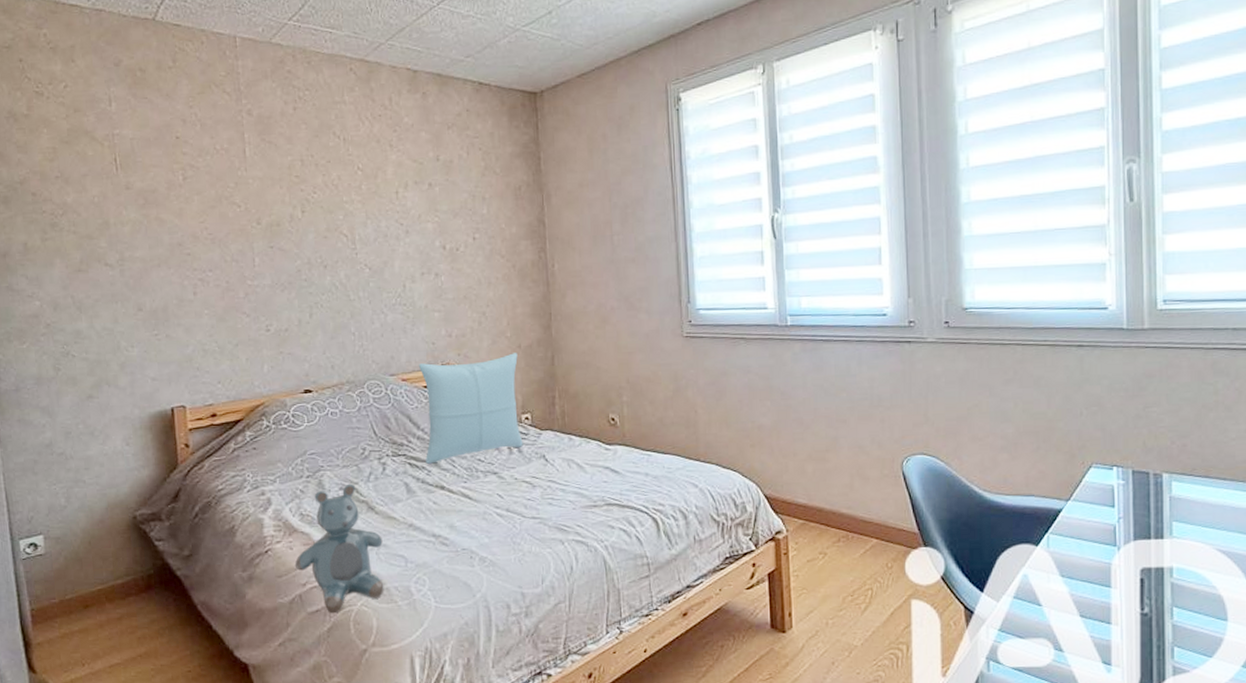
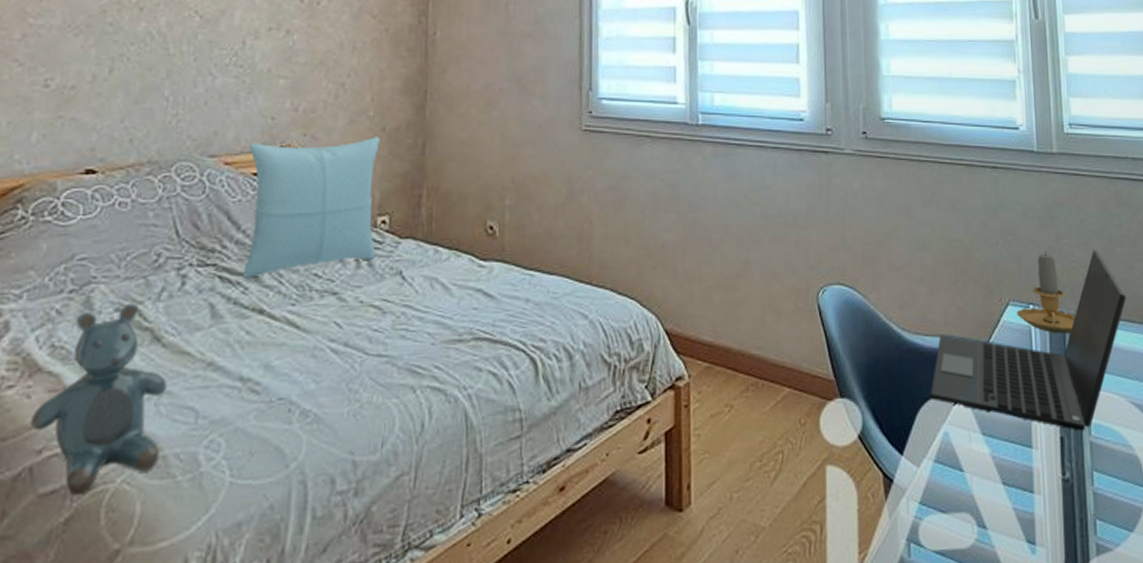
laptop: none [1010,416,1218,574] -> present [930,250,1127,431]
candle: none [1099,419,1161,491] -> present [1017,251,1075,334]

